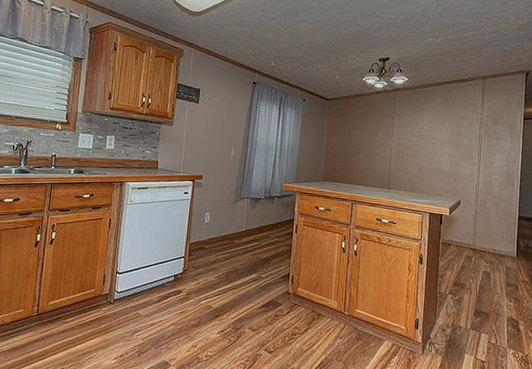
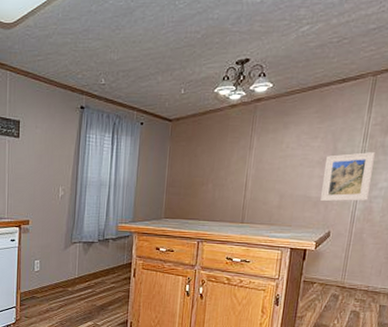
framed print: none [450,137,489,176] -> present [320,152,375,202]

